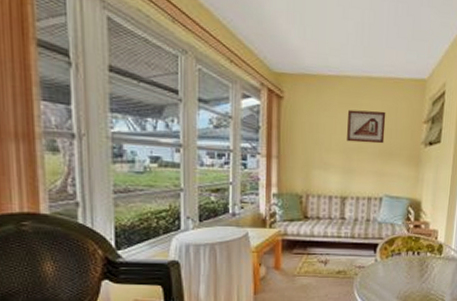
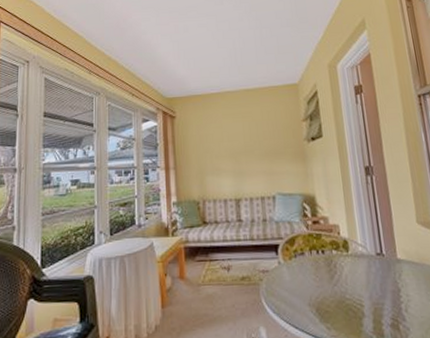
picture frame: present [347,109,386,144] -> none [232,116,269,147]

